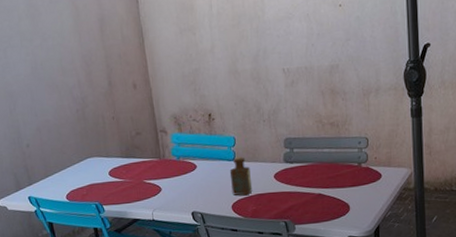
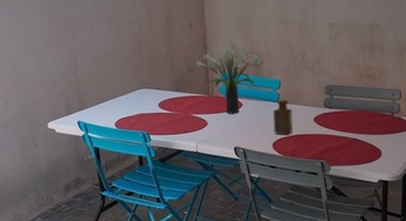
potted plant: none [144,101,213,177] -> present [197,44,261,114]

